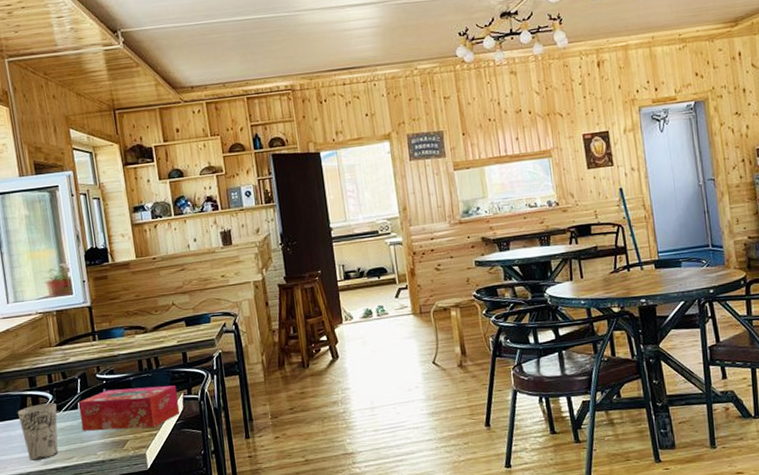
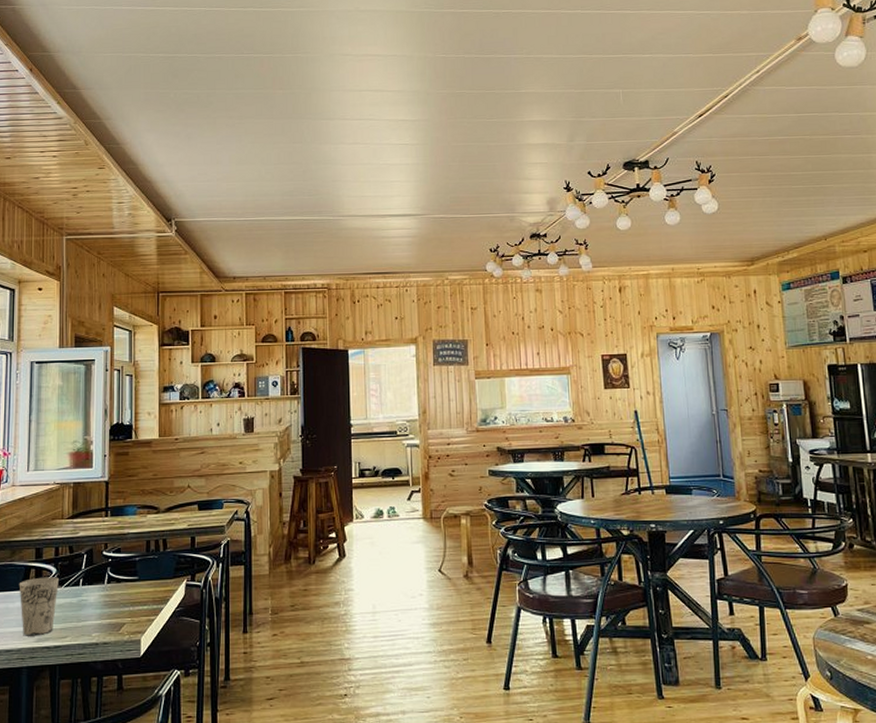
tissue box: present [78,385,180,431] -> none [80,568,181,612]

